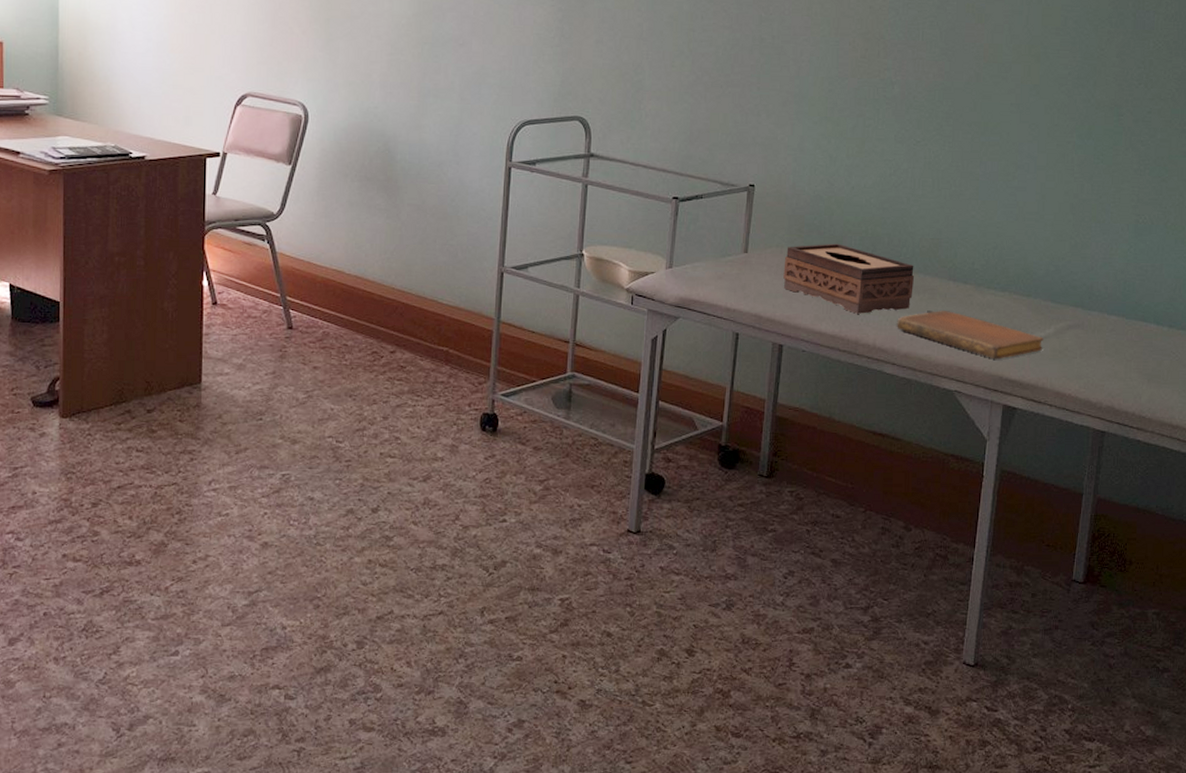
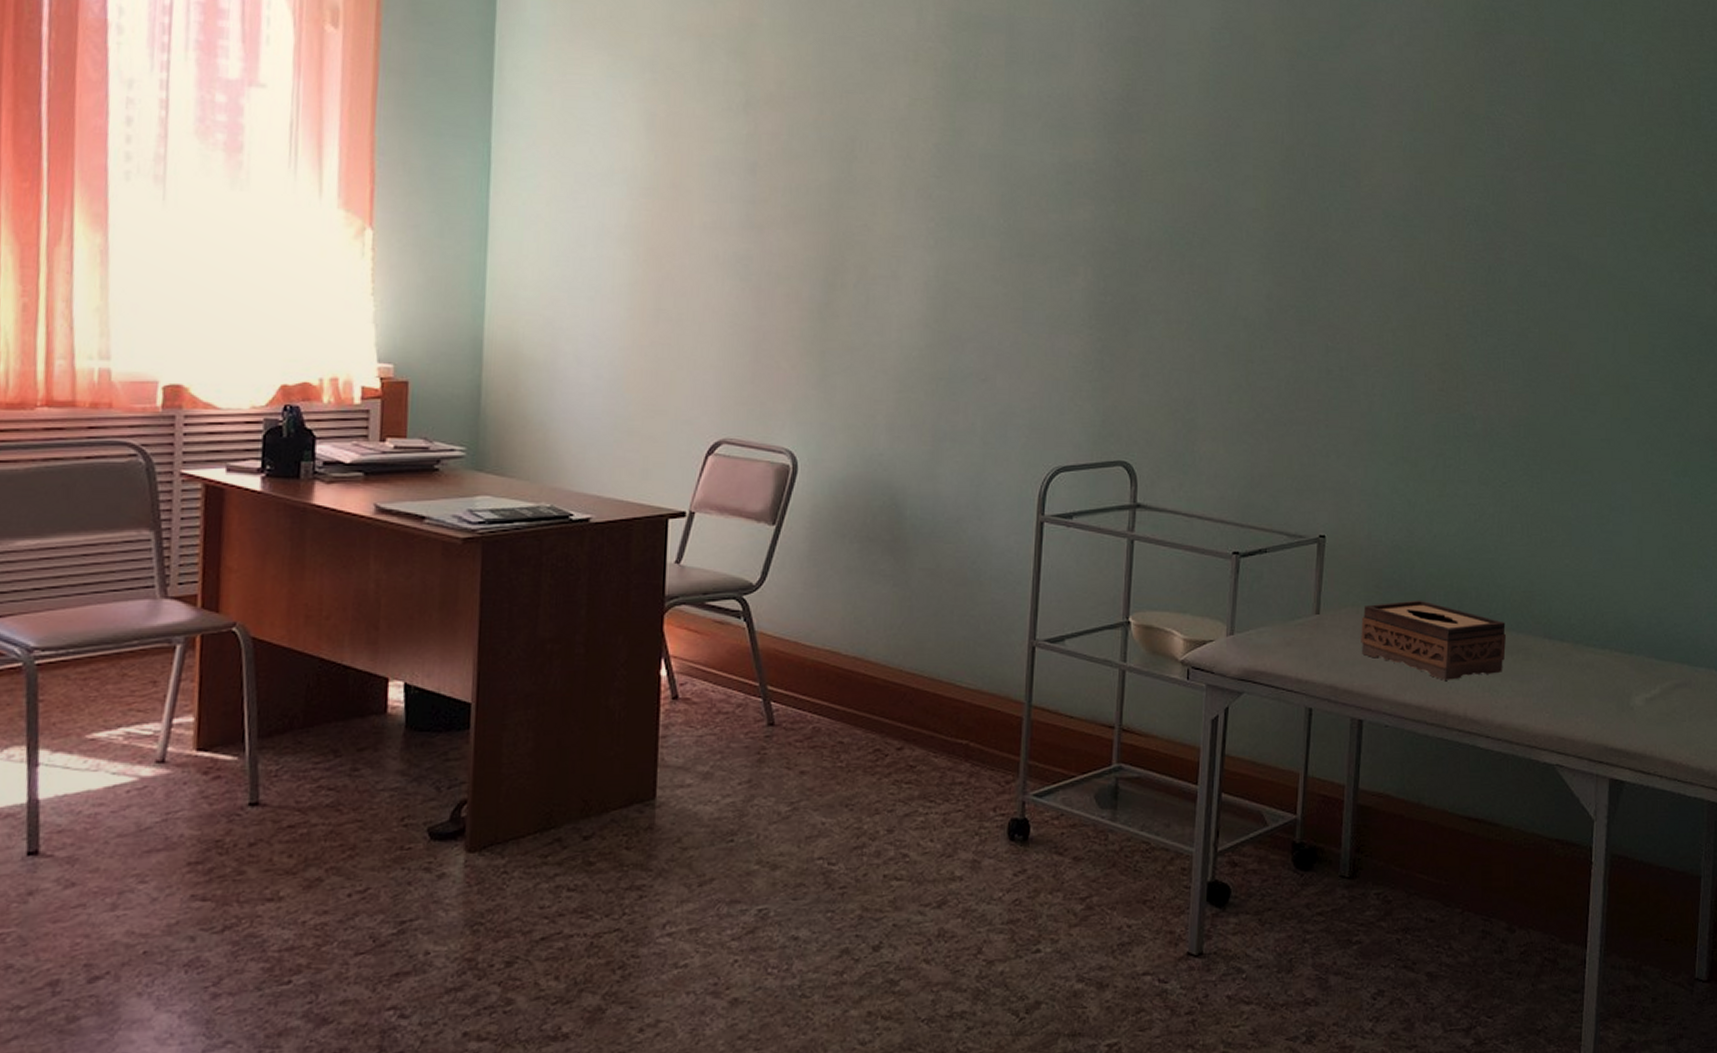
notebook: present [897,311,1044,360] -> none [1489,673,1649,727]

